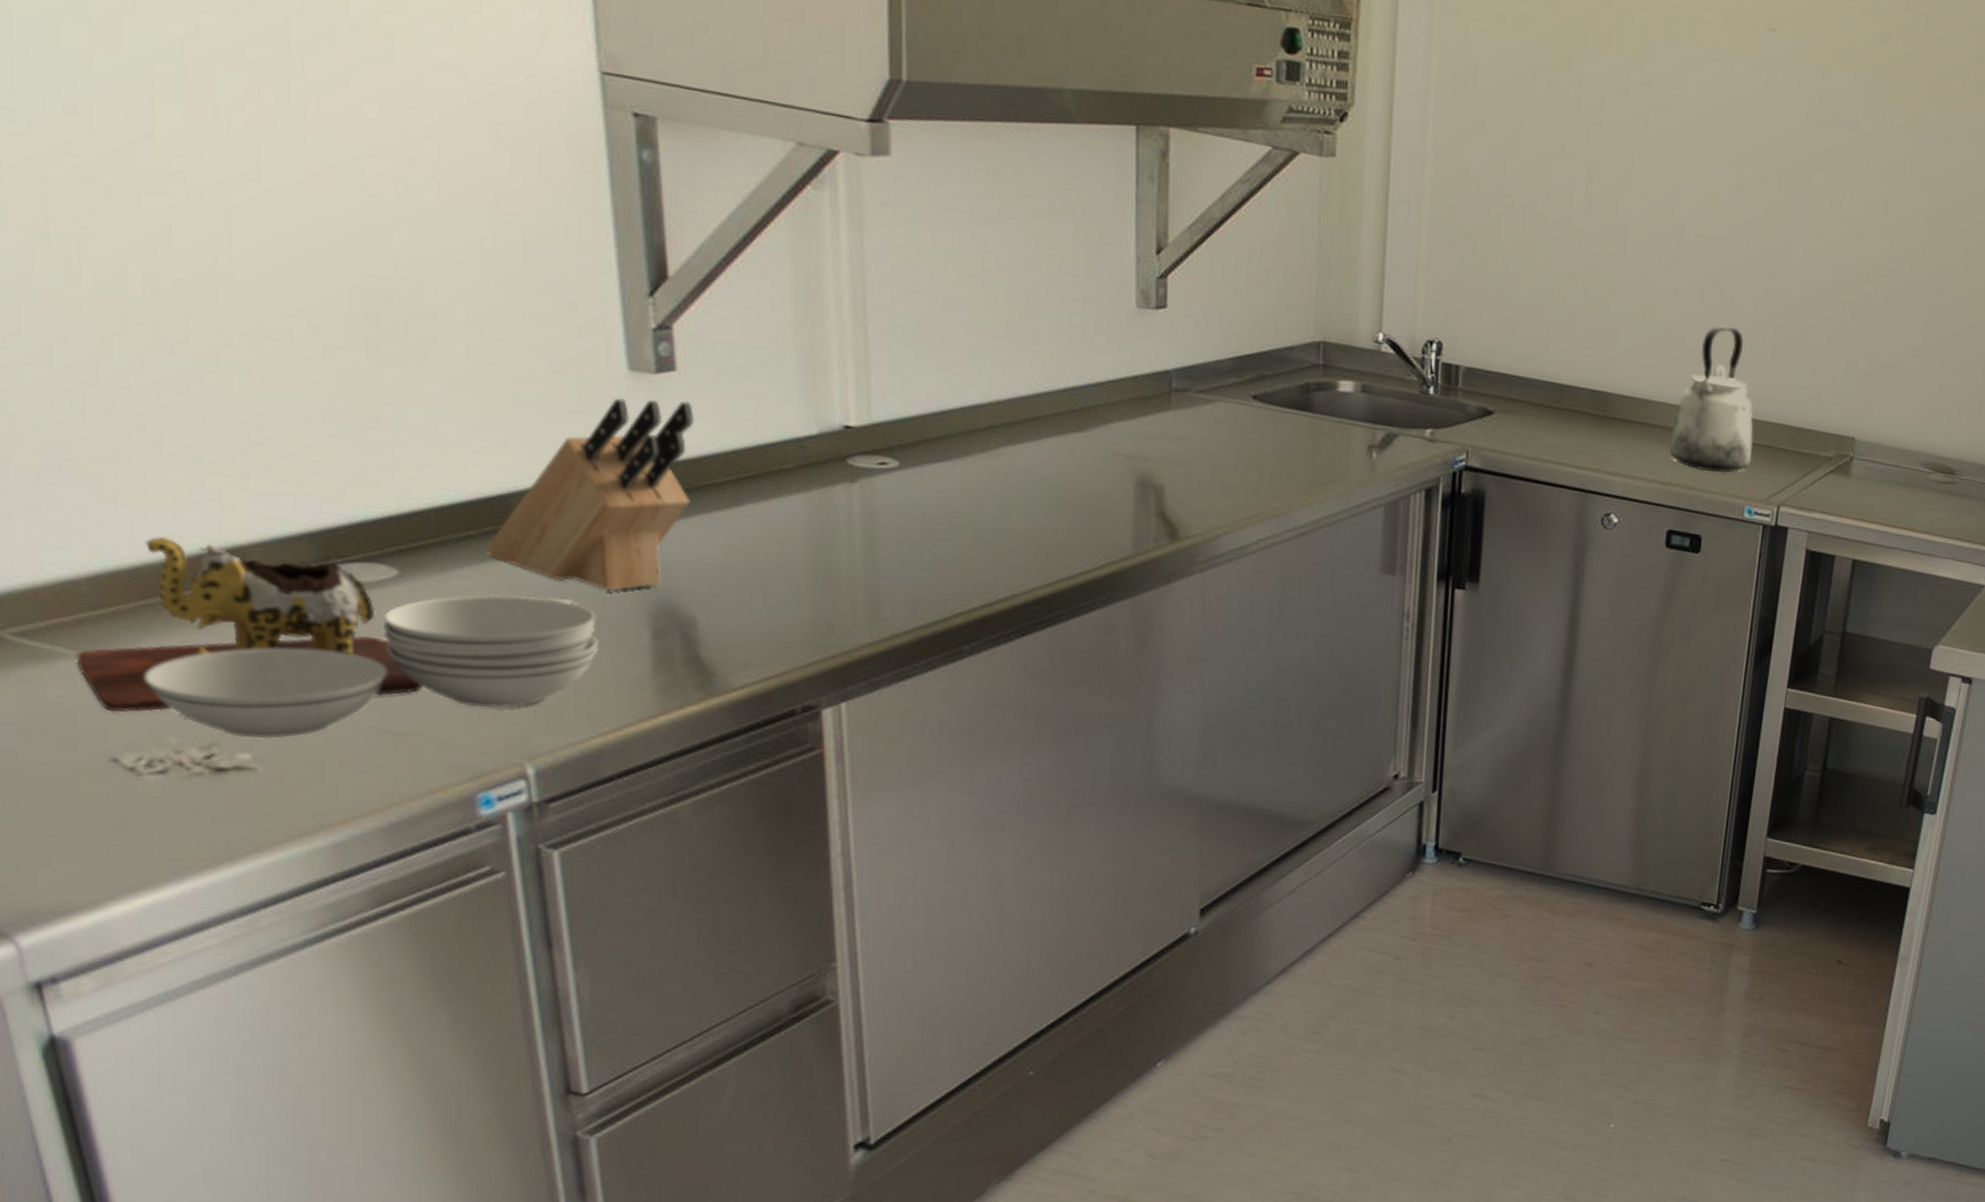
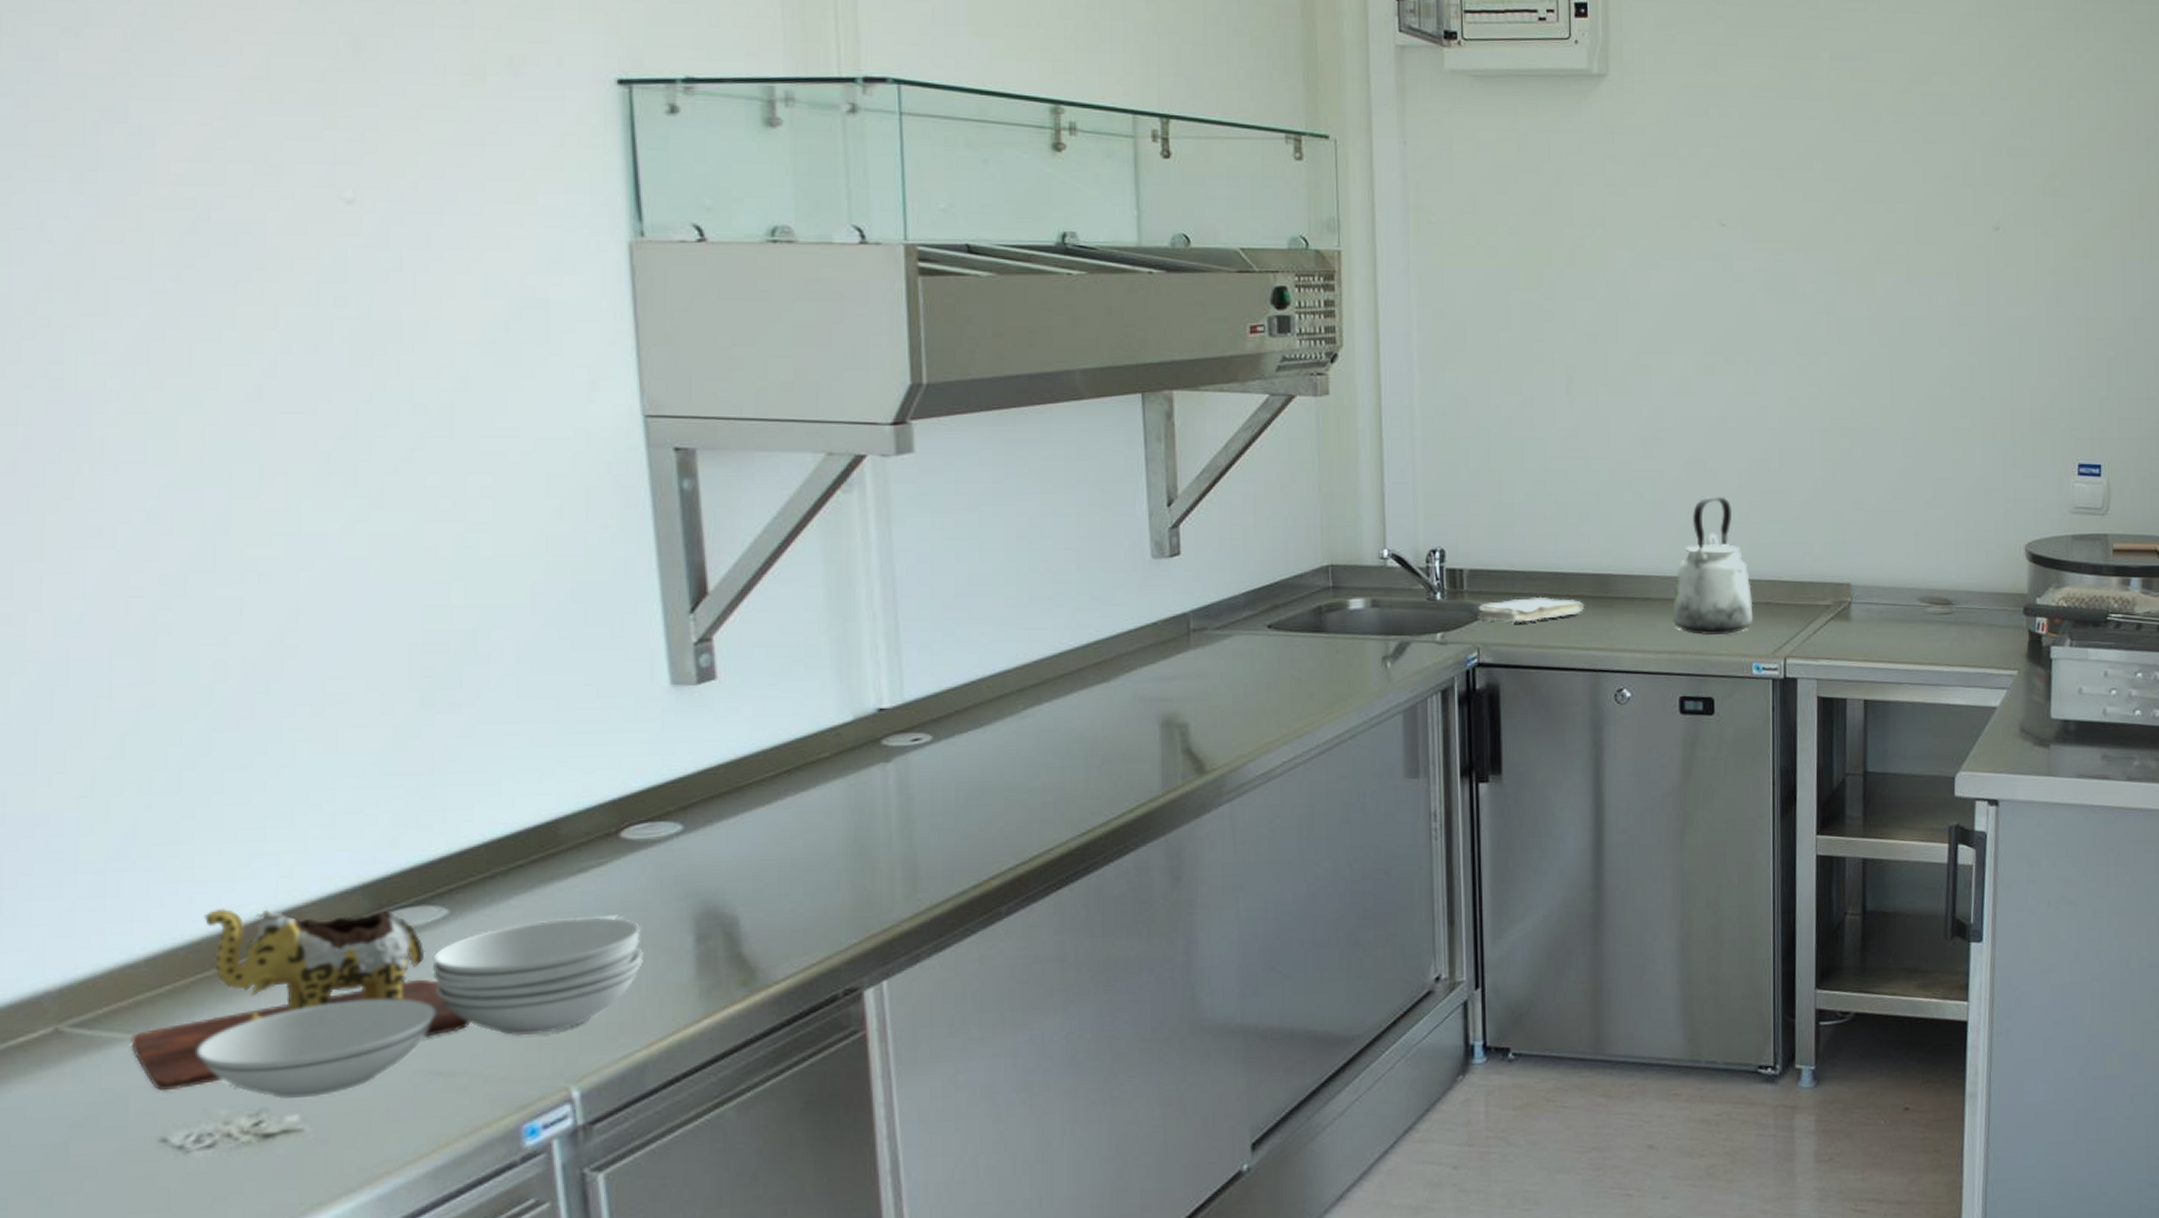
knife block: present [486,398,695,591] -> none [534,707,735,901]
washcloth: none [1470,404,1581,430] -> present [1478,596,1585,622]

